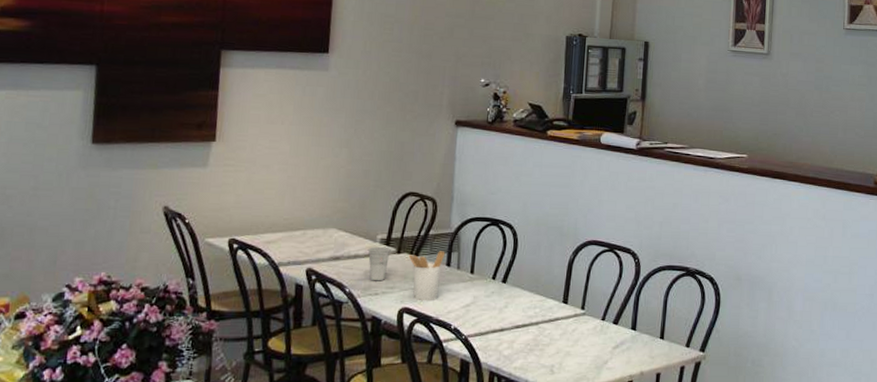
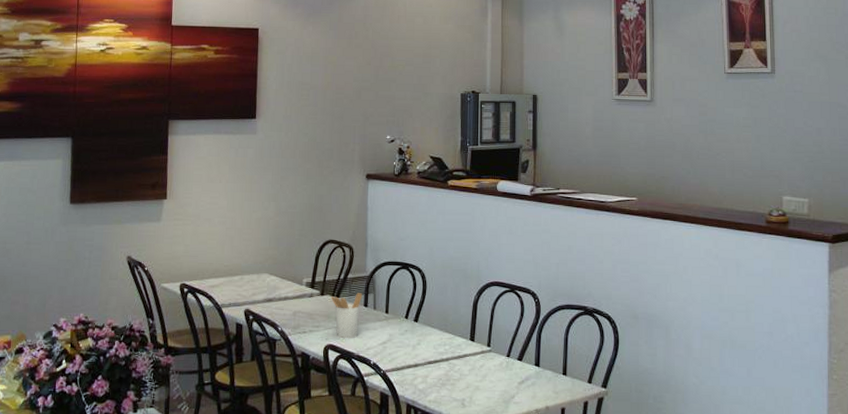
cup: present [368,246,391,281] -> none [295,289,315,321]

